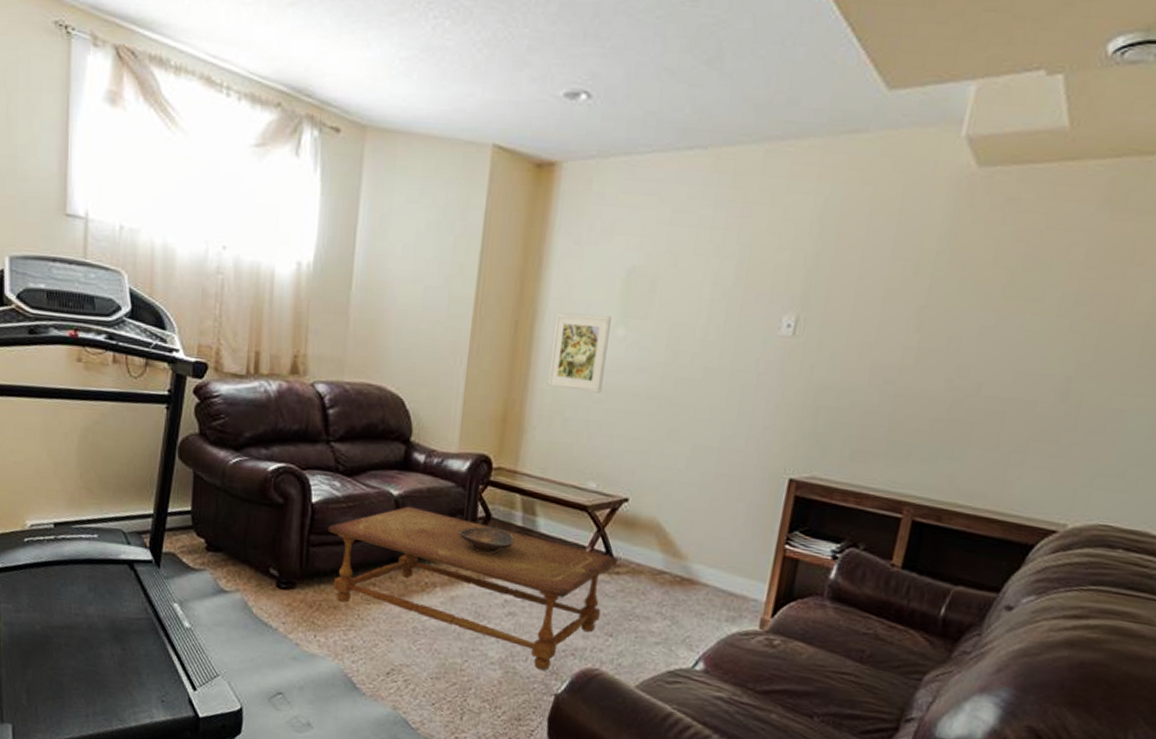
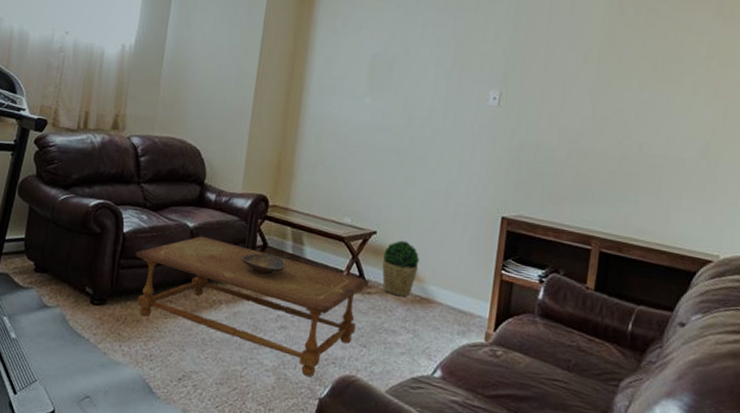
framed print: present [547,313,611,393] -> none [312,86,361,147]
potted plant: none [634,509,682,577] -> present [382,240,420,297]

